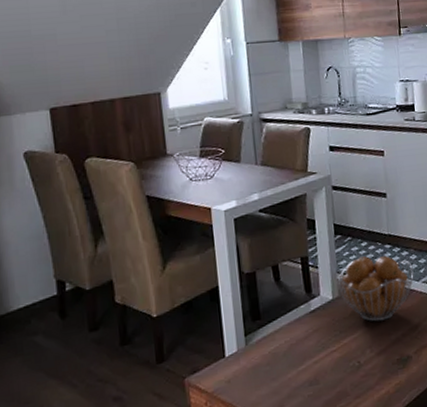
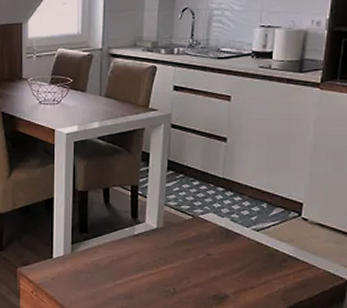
fruit basket: present [335,256,414,322] -> none [162,195,244,257]

